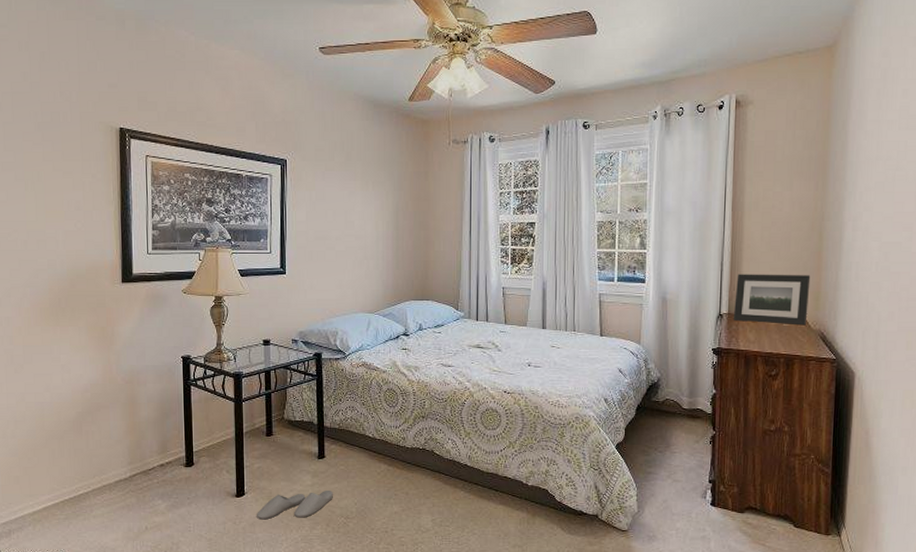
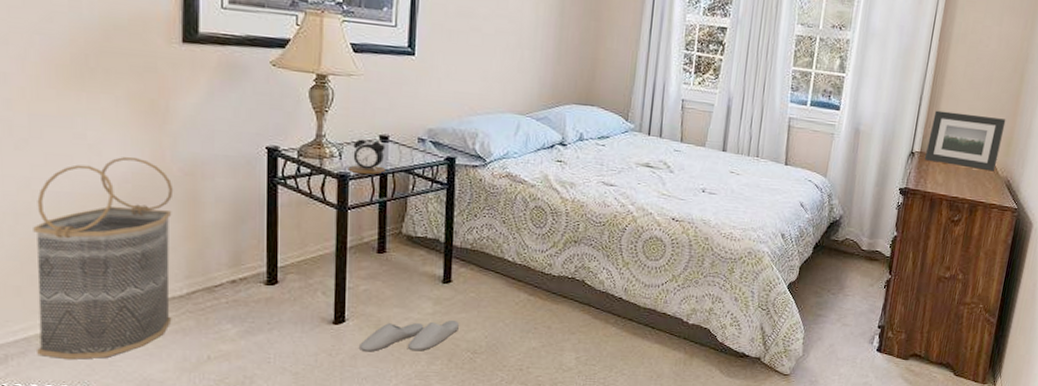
basket: none [26,373,120,532] -> present [33,157,174,360]
alarm clock: none [241,342,269,373] -> present [348,136,386,175]

